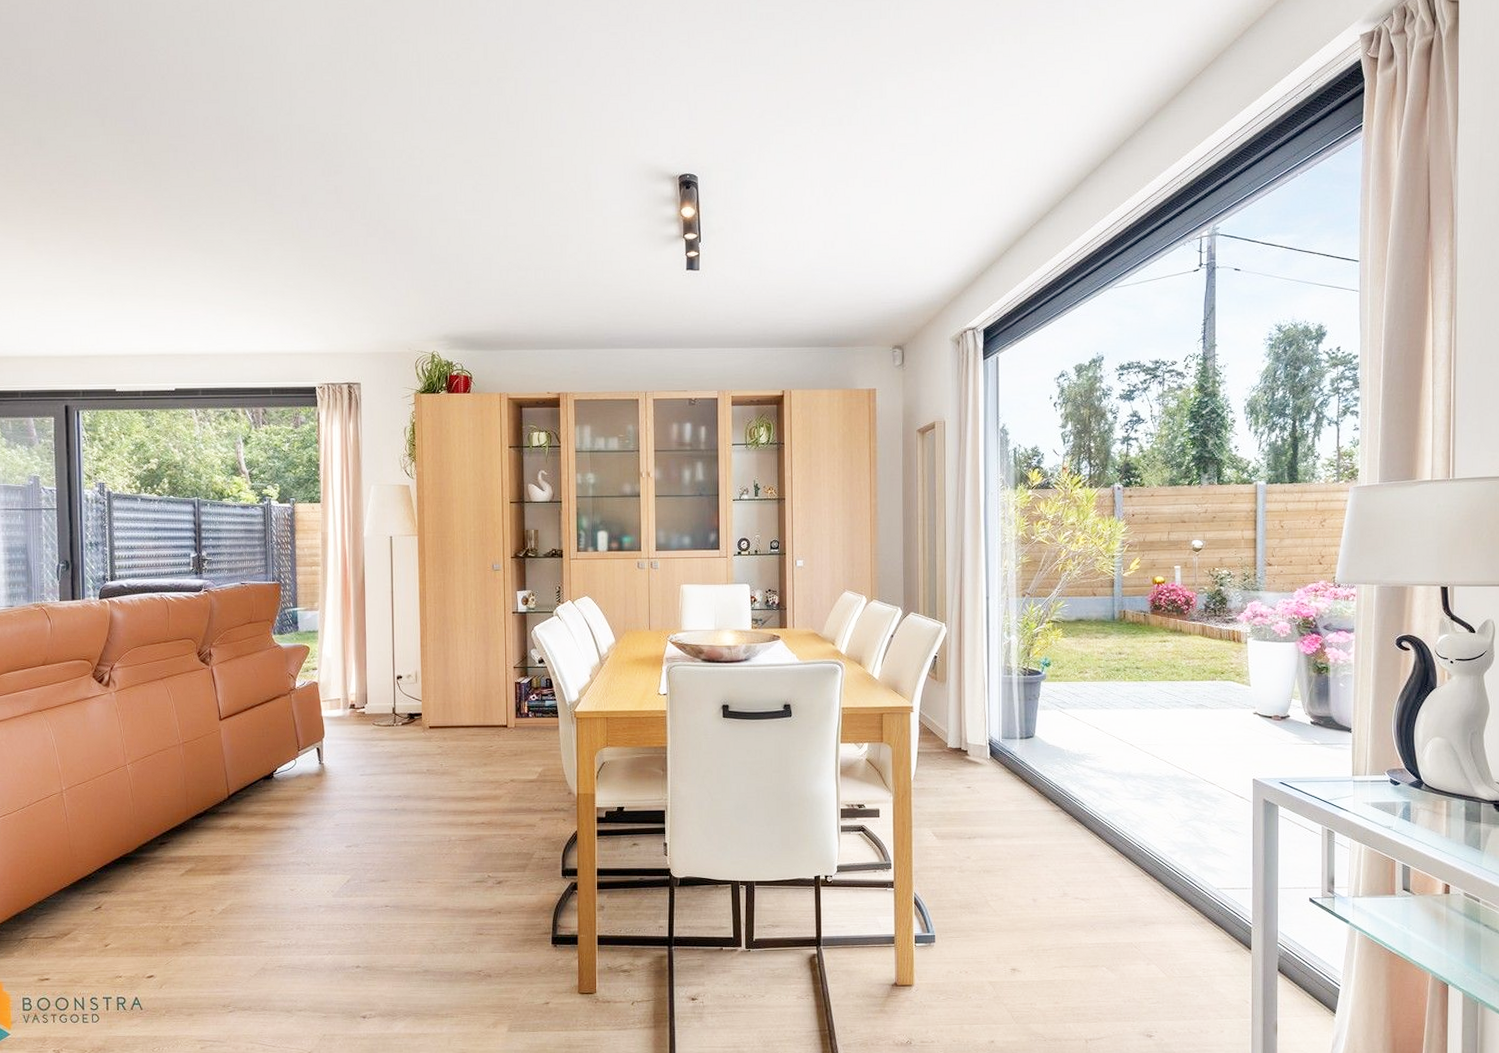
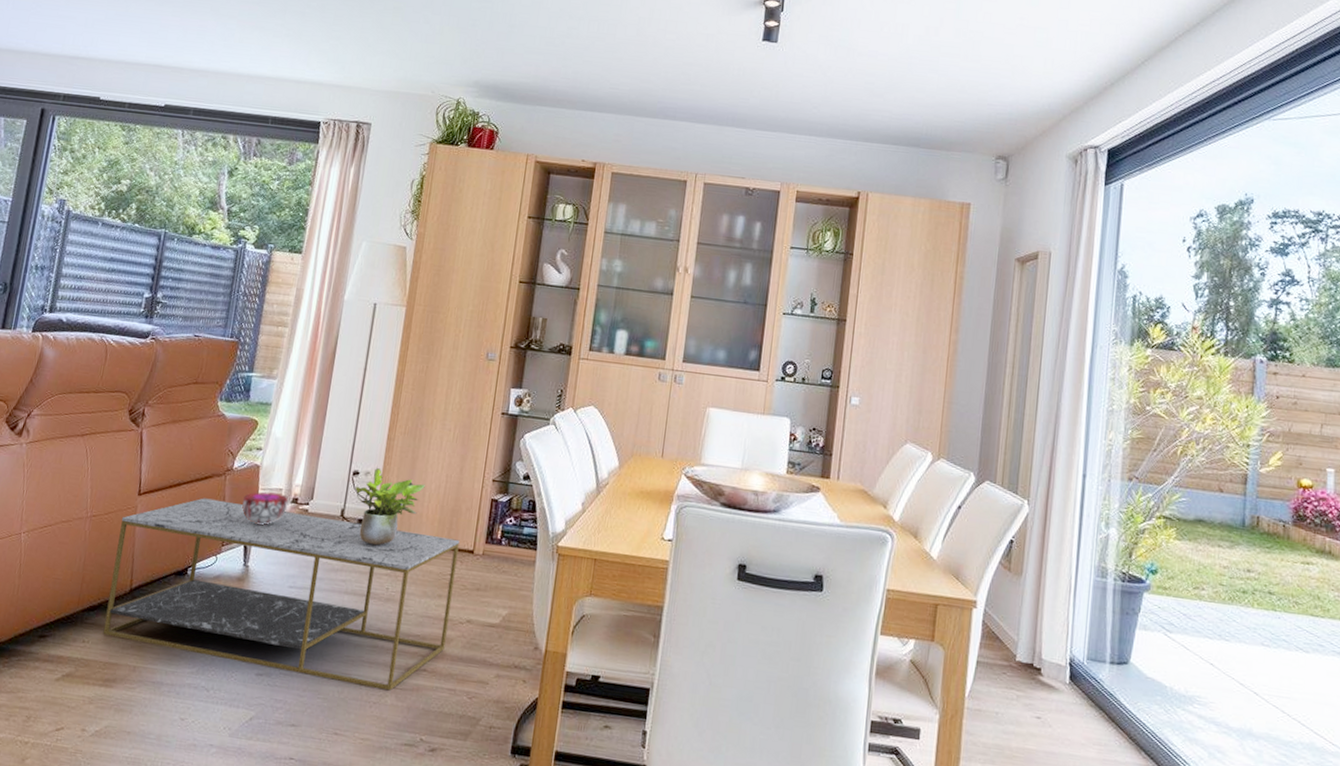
coffee table: none [209,715,496,843] -> present [102,498,460,691]
decorative bowl: none [308,703,347,729] -> present [242,491,288,525]
potted plant: none [401,671,459,733] -> present [355,468,425,546]

